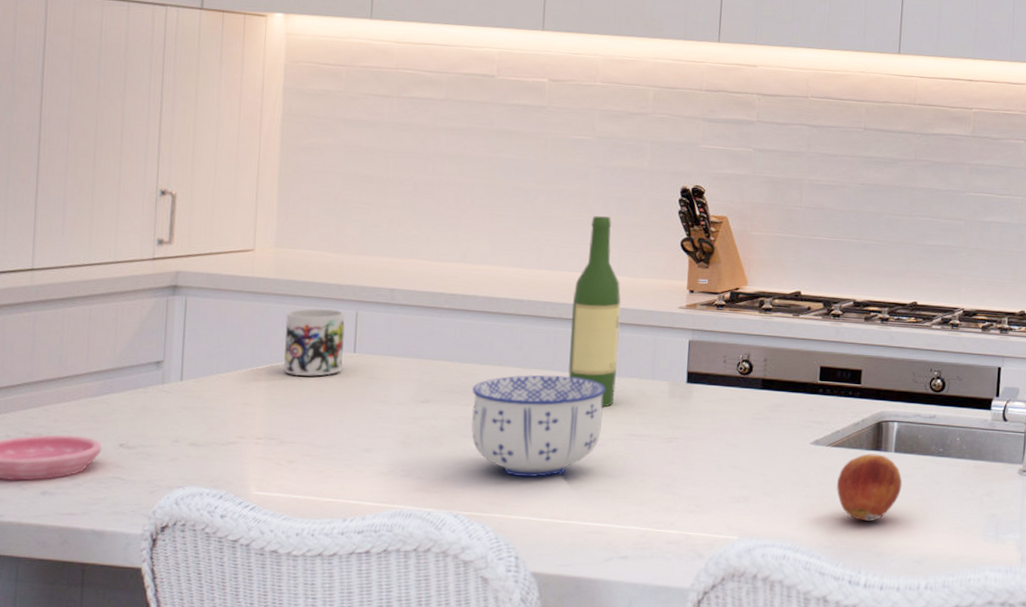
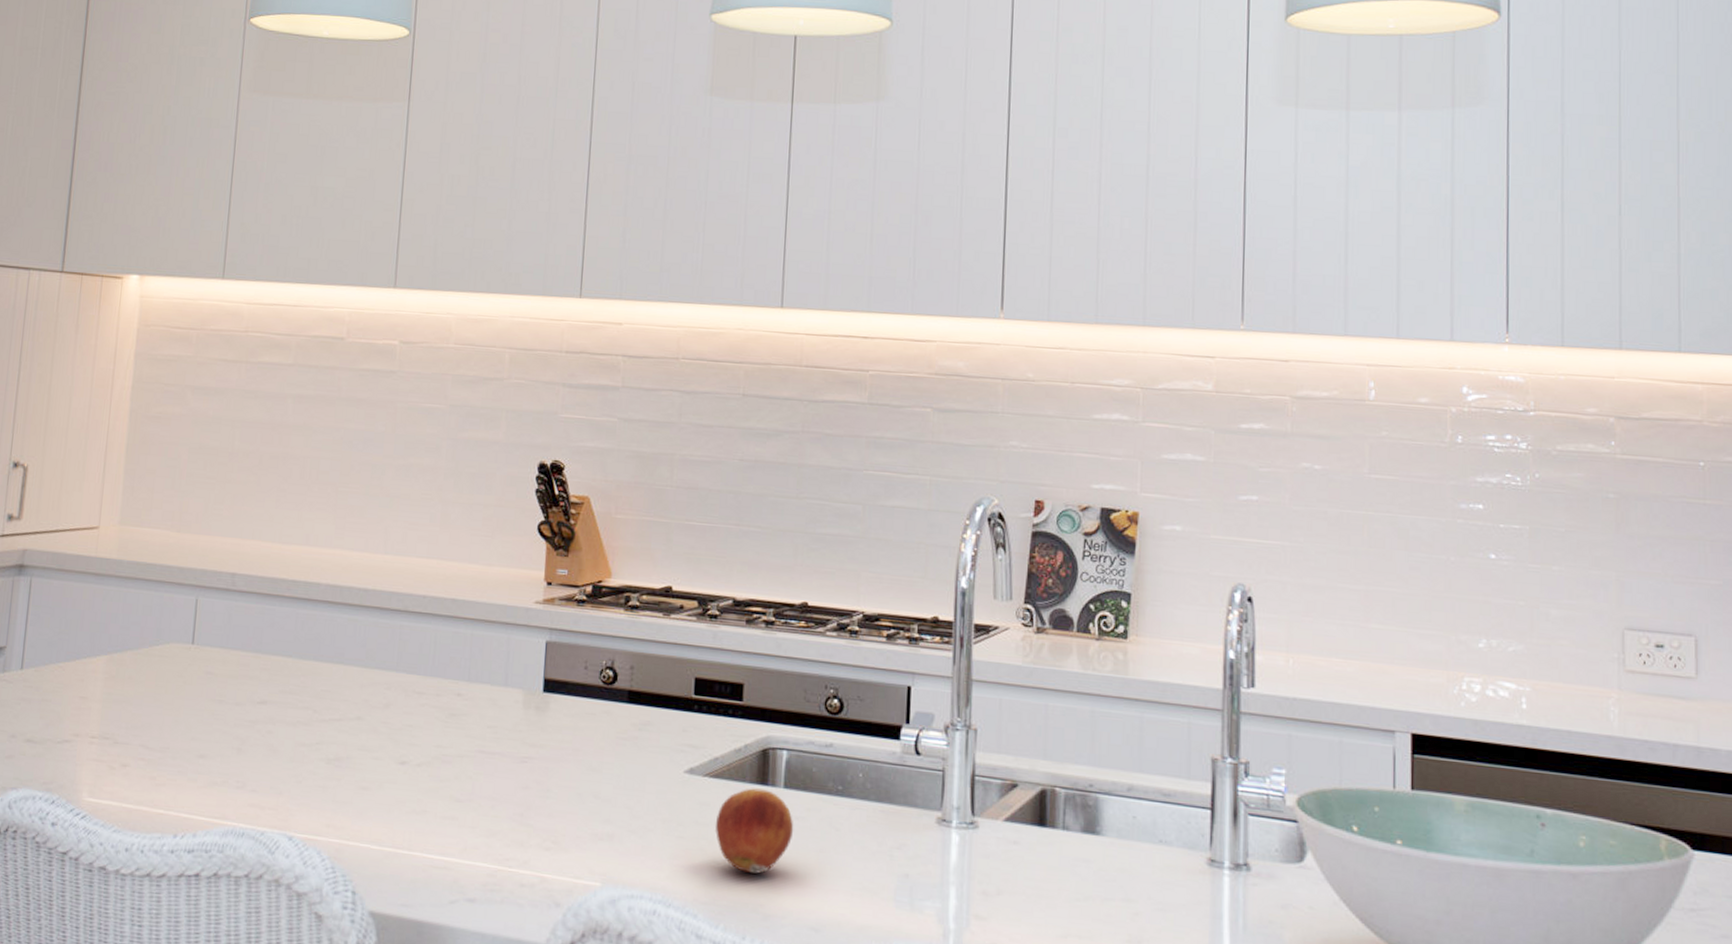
mug: present [284,308,346,377] -> none [122,593,185,670]
bowl: present [471,375,605,477] -> none [309,676,454,797]
wine bottle: present [567,215,621,408] -> none [413,494,472,718]

